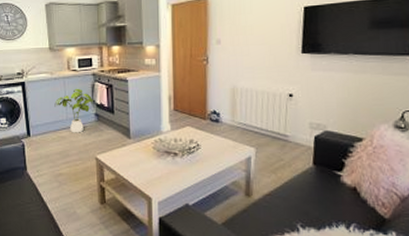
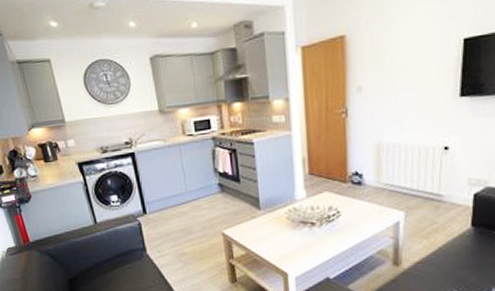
house plant: present [54,88,95,133] -> none [170,155,217,207]

